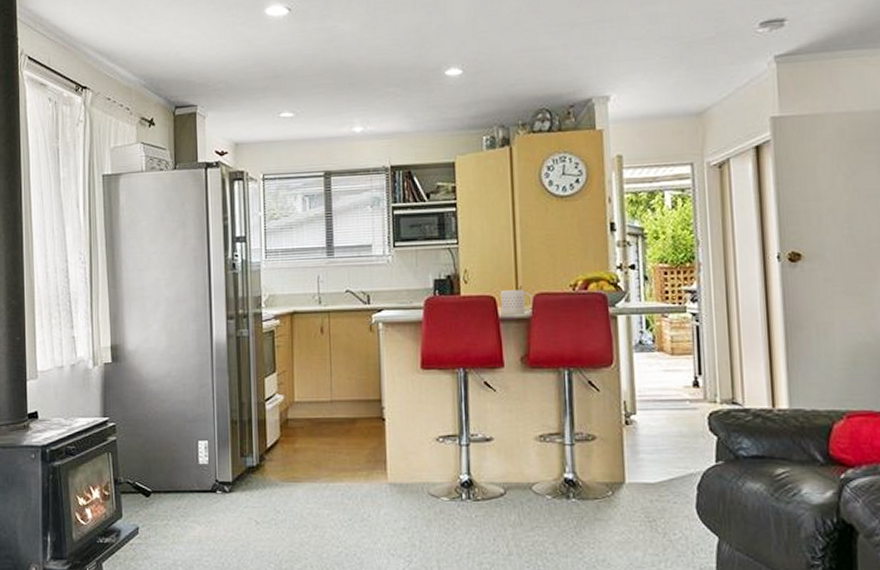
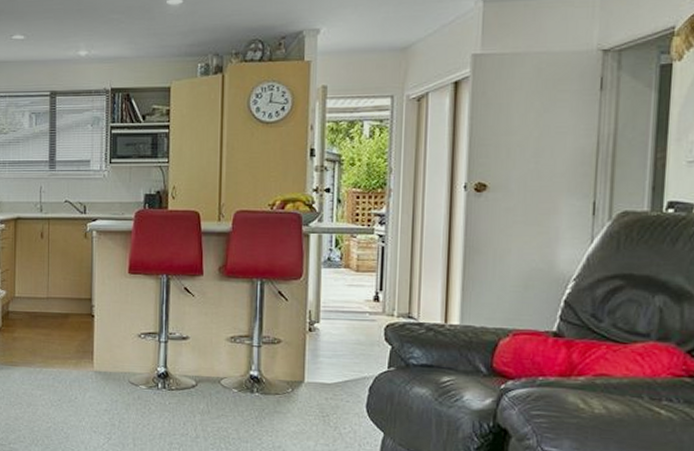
mug: present [501,290,534,315] -> none [204,207,234,229]

